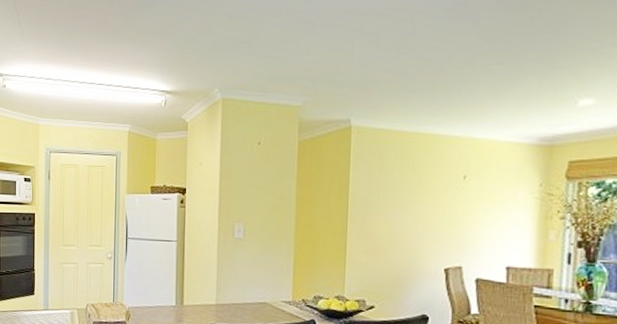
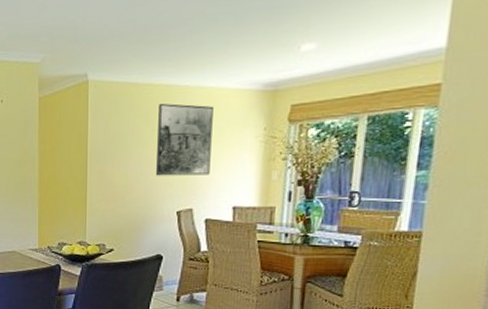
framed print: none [422,154,485,231] -> present [156,103,214,176]

